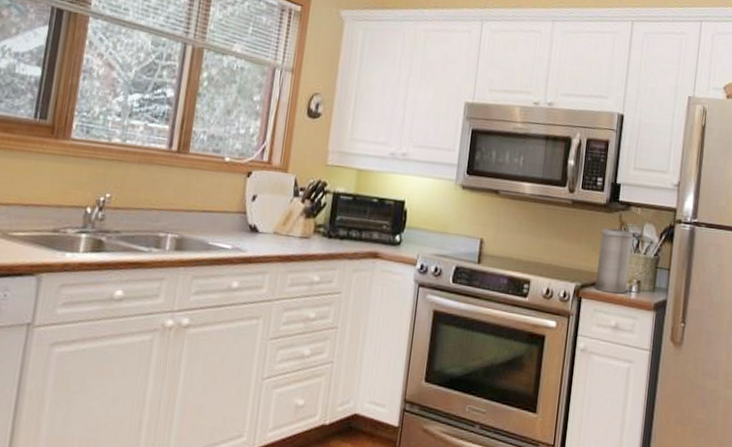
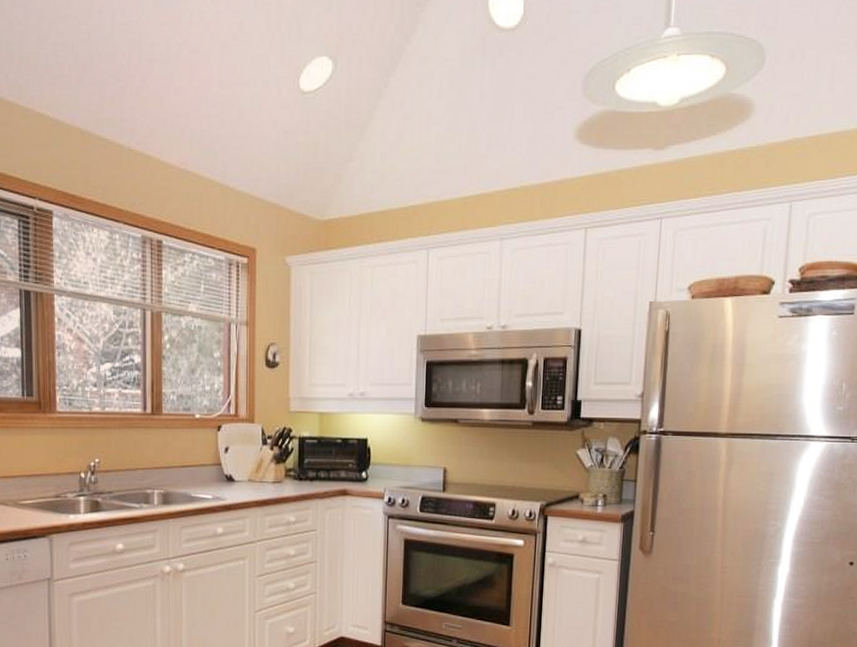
canister: present [594,228,633,295] -> none [560,446,597,510]

